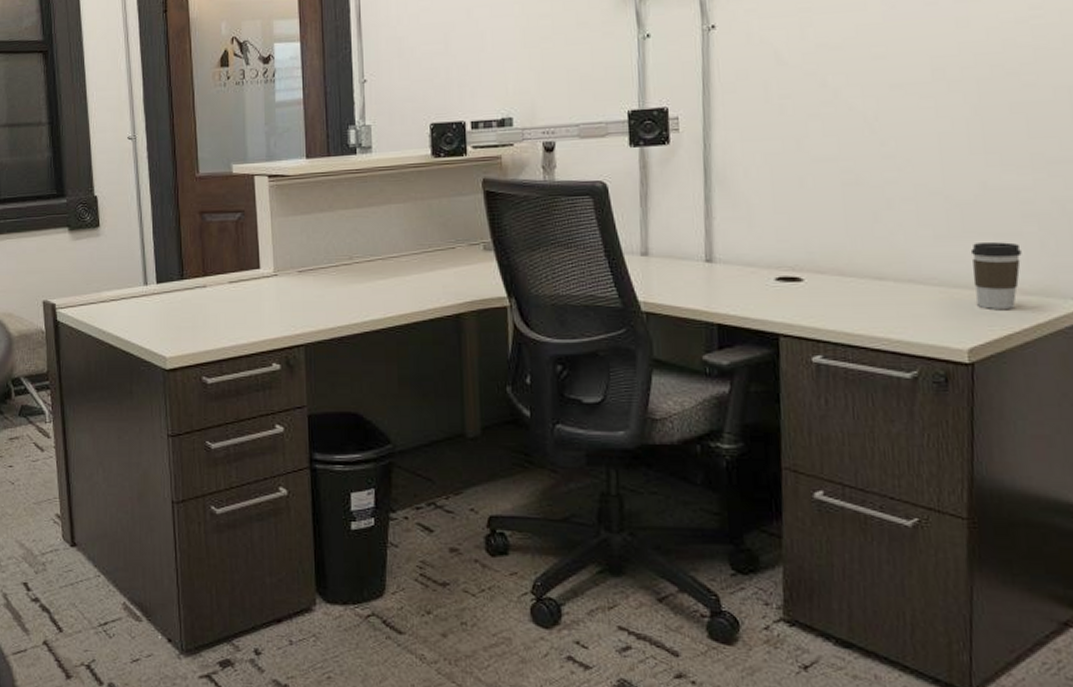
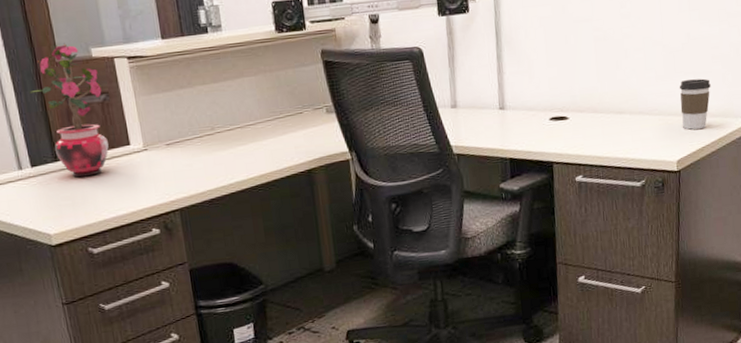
potted plant: none [165,158,238,299] -> present [29,43,109,178]

